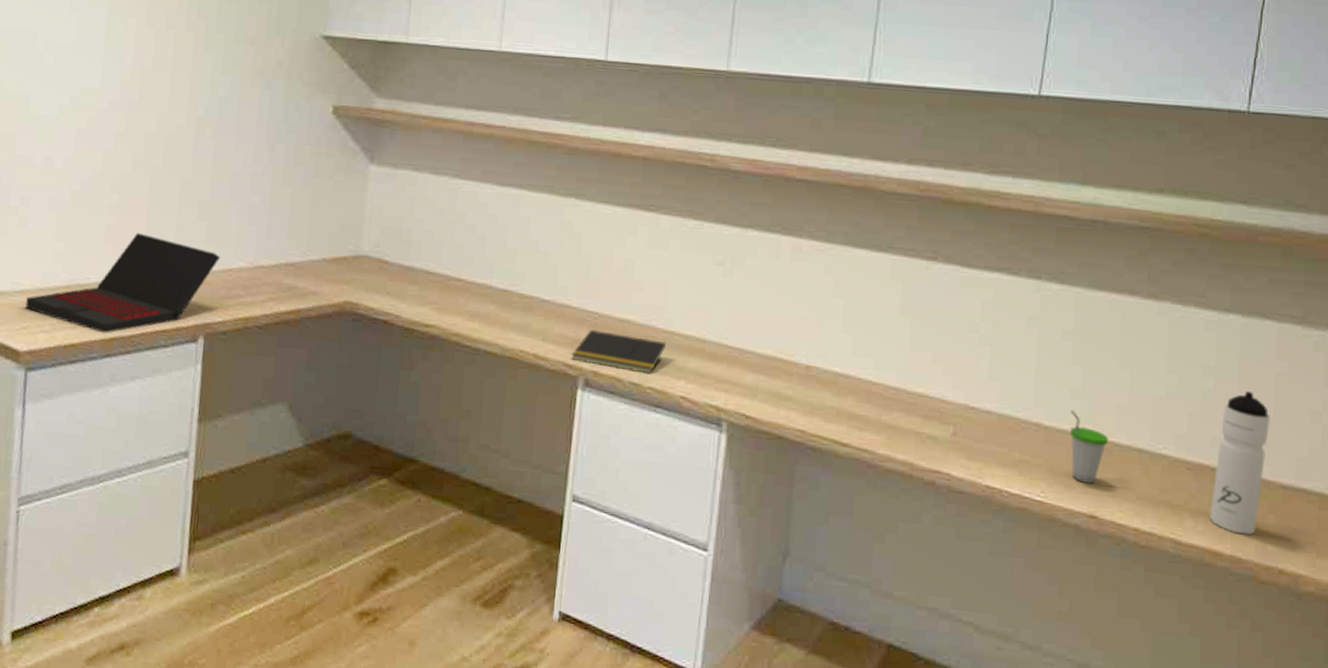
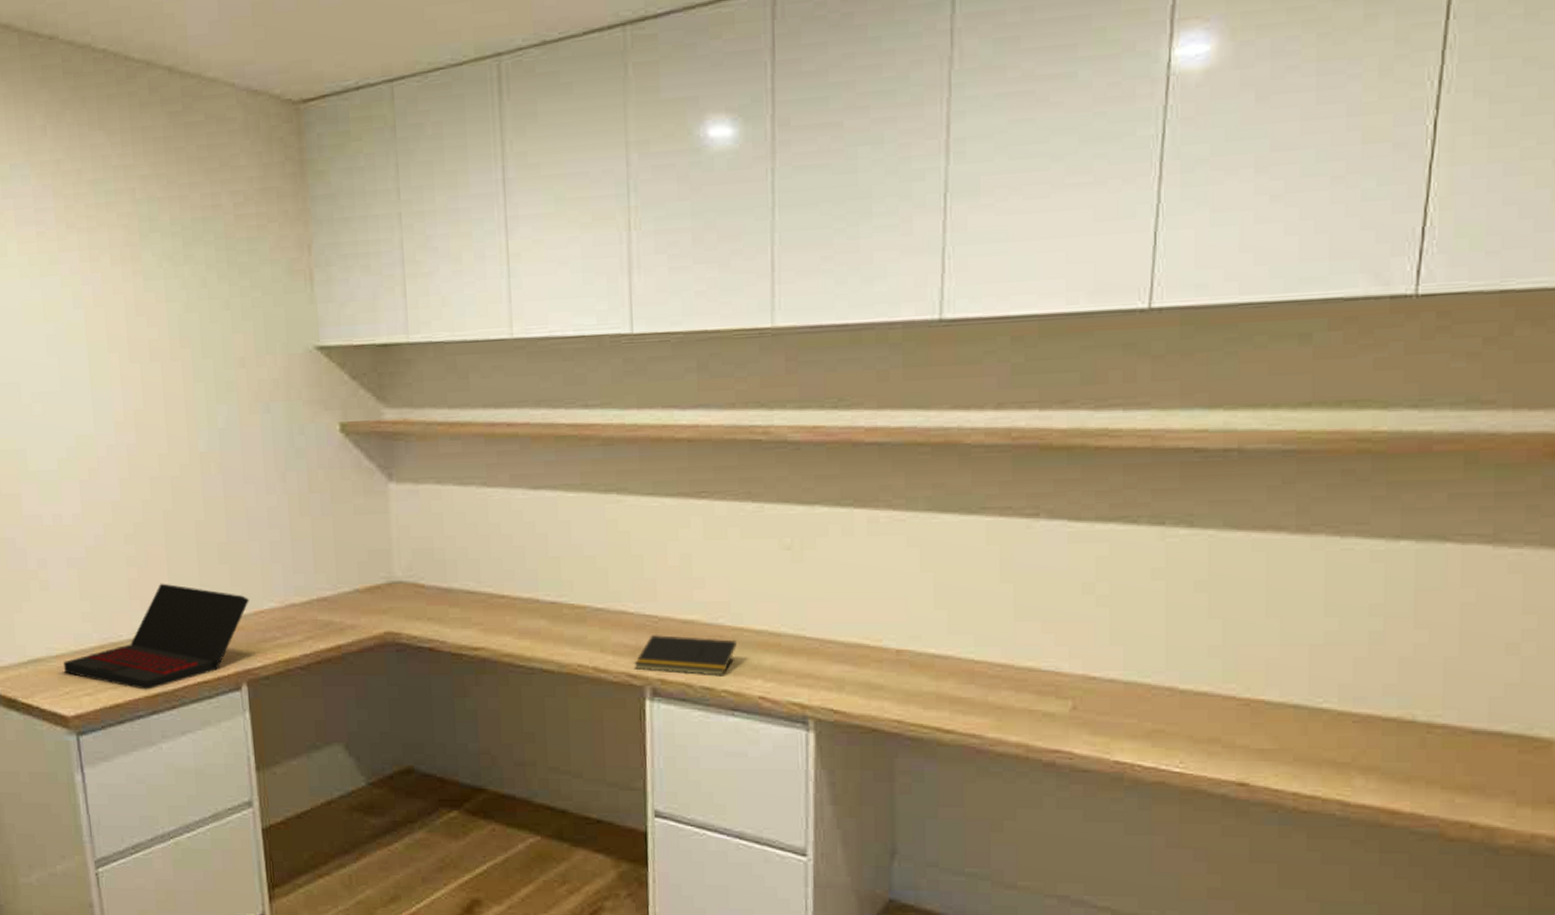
cup: present [1070,410,1109,484] -> none [1209,669,1258,748]
water bottle: present [1210,391,1270,535] -> none [1384,628,1455,789]

